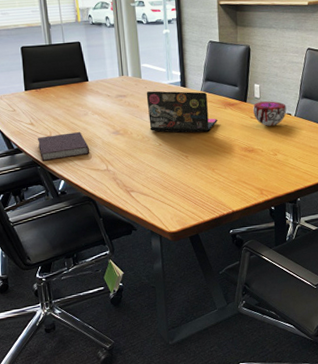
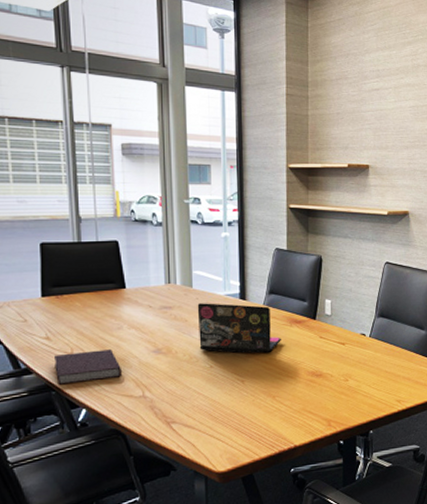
decorative bowl: present [253,101,287,126] -> none [323,319,361,347]

